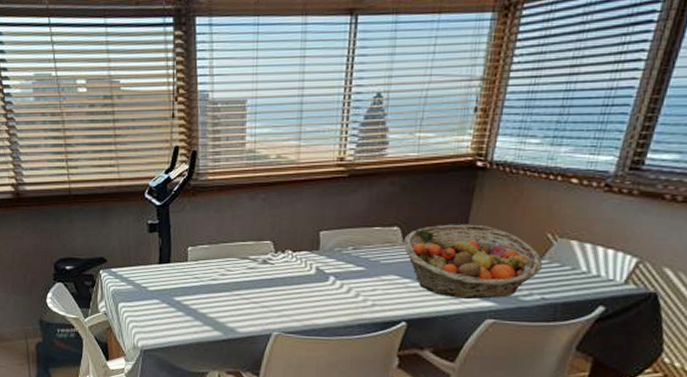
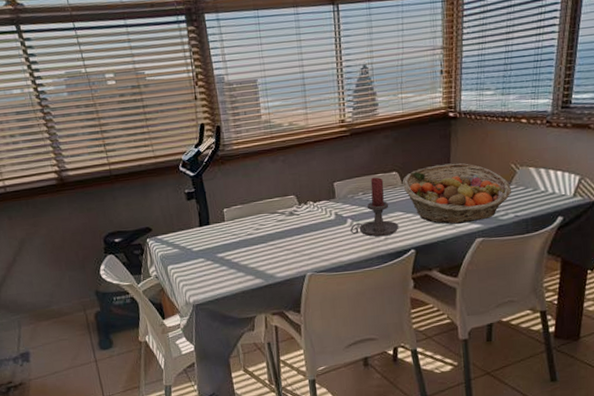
candle holder: none [332,230,392,302] -> present [350,177,399,237]

